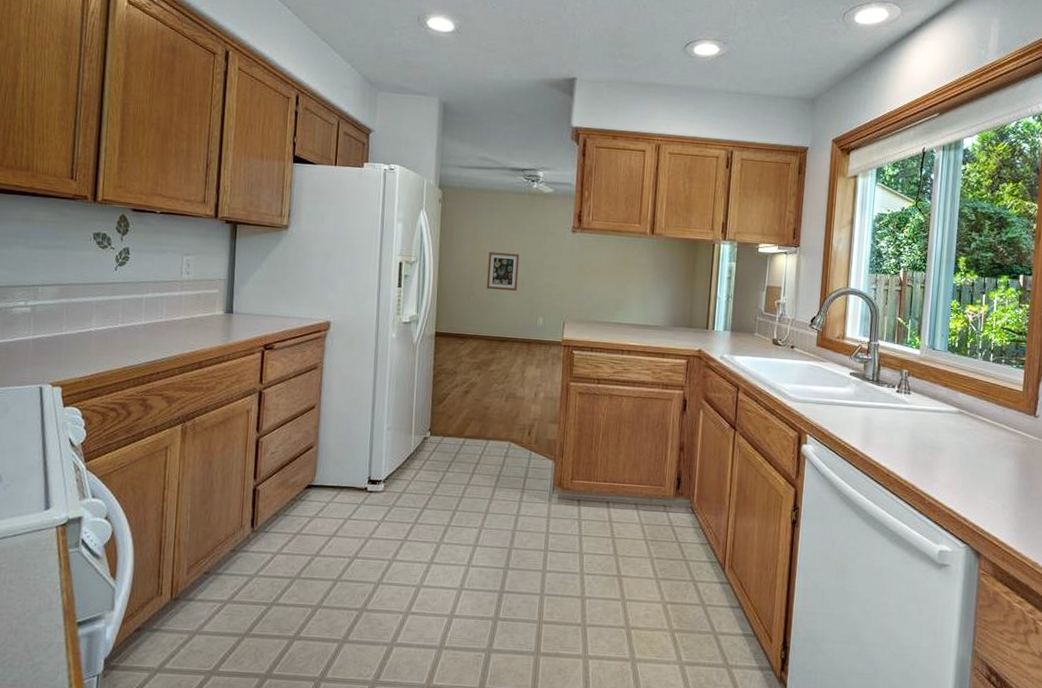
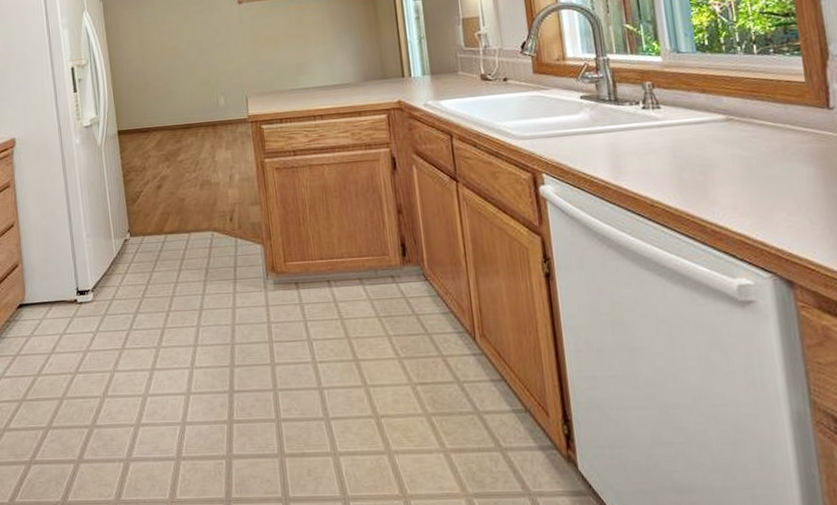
wall art: present [486,251,520,292] -> none [157,36,192,78]

